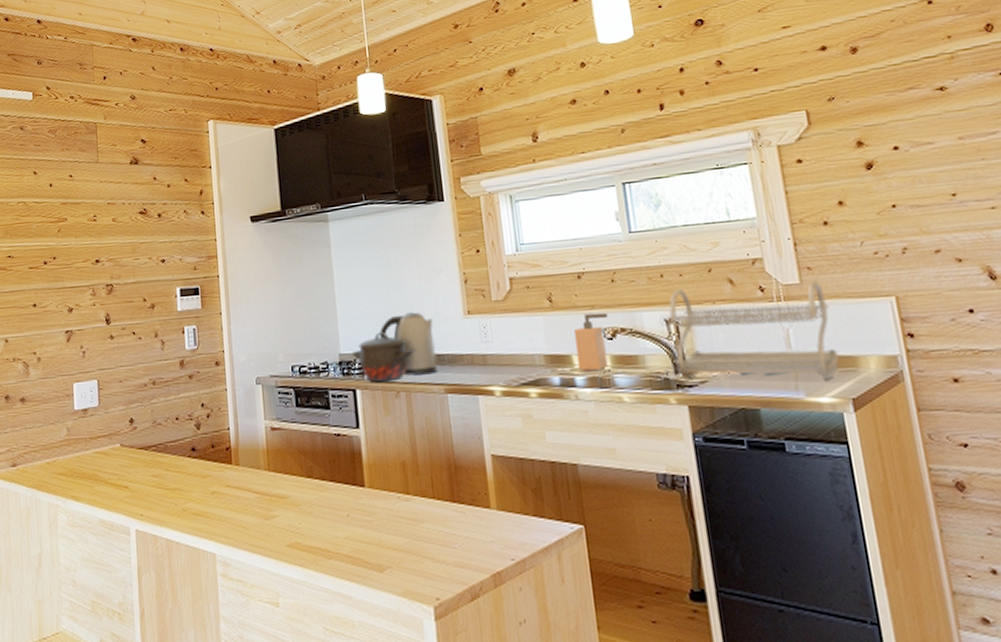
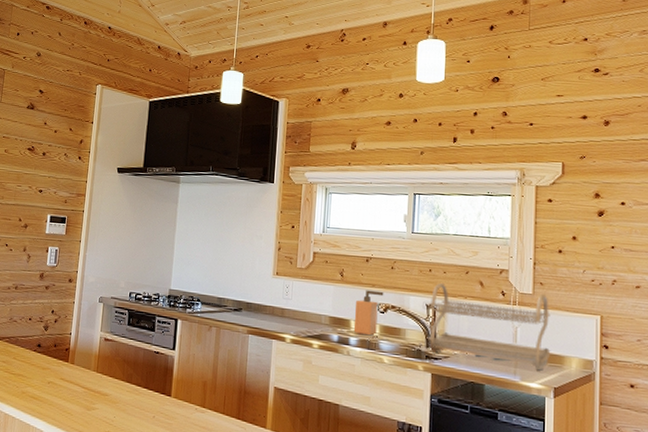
cooking pot: present [352,331,415,383] -> none [179,277,230,318]
kettle: present [379,312,438,376] -> none [204,265,248,317]

